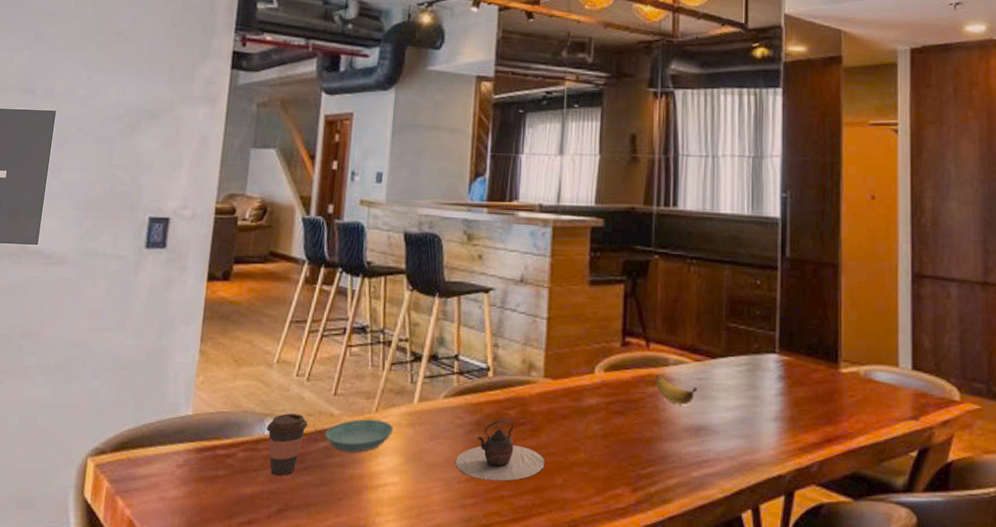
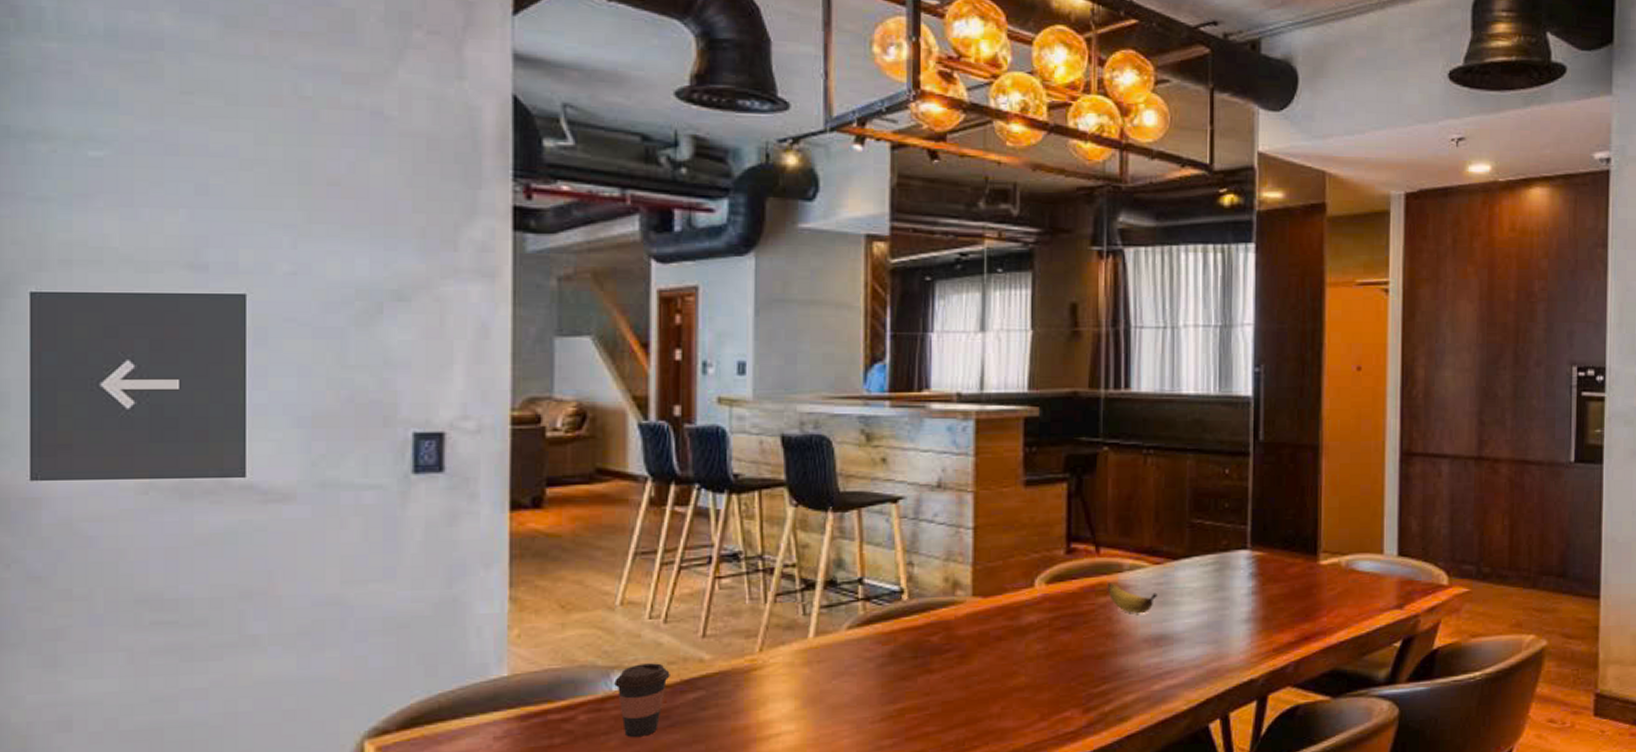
saucer: present [325,419,393,453] -> none [694,661,784,702]
teapot: present [455,419,545,482] -> none [866,647,977,718]

